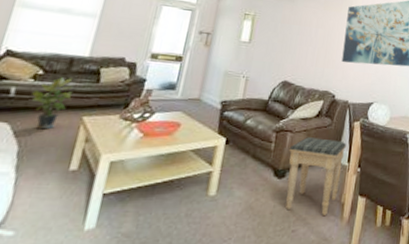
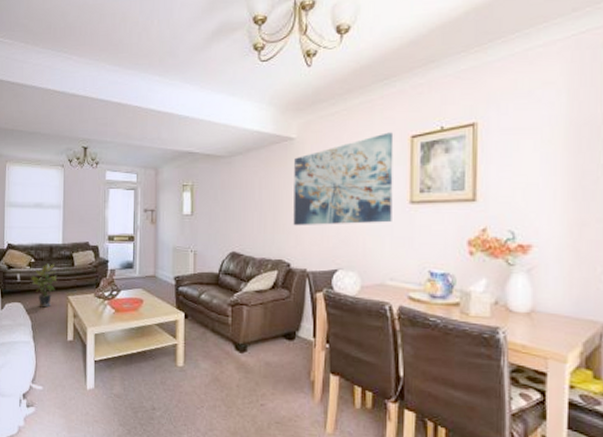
footstool: present [285,137,347,215] -> none [246,310,310,392]

